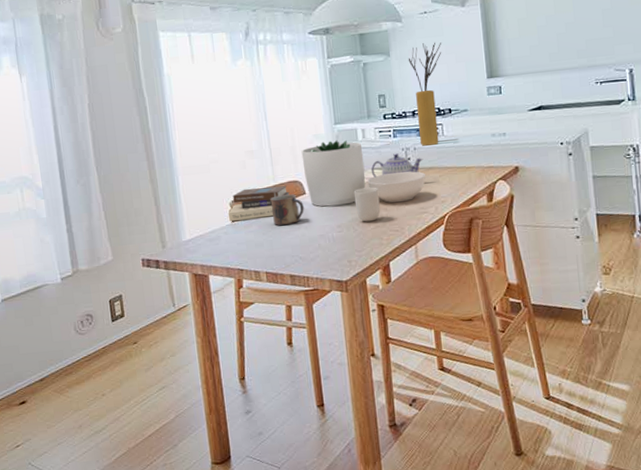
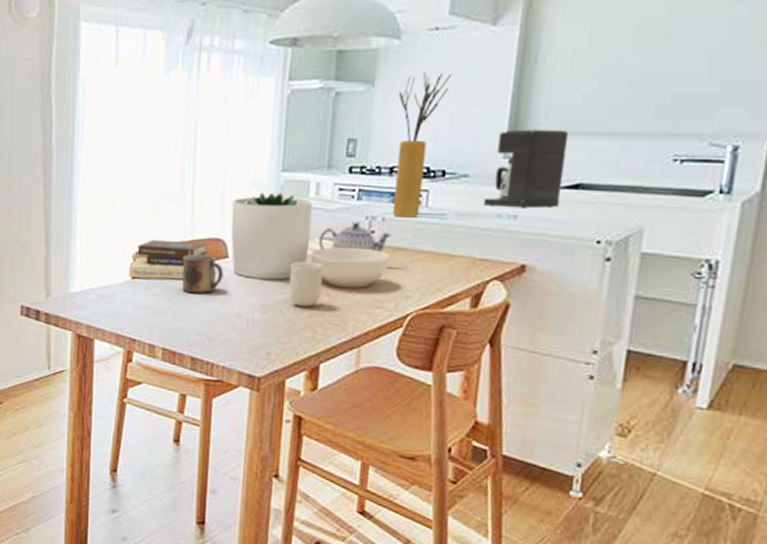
coffee maker: none [480,71,531,130] -> present [482,129,569,209]

